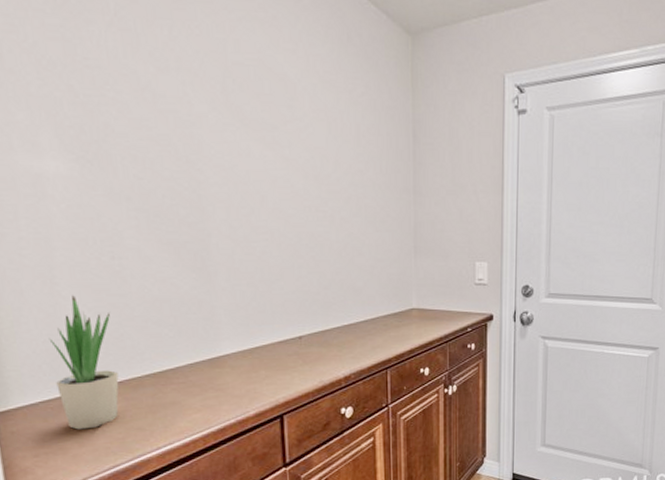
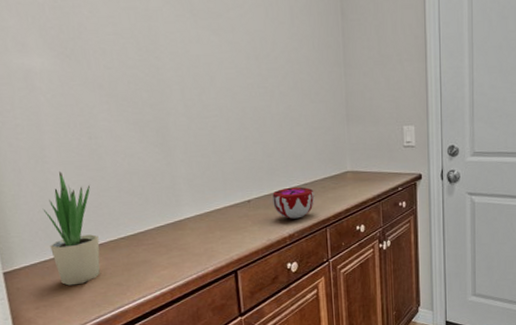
decorative bowl: none [327,323,375,359] -> present [272,187,315,219]

